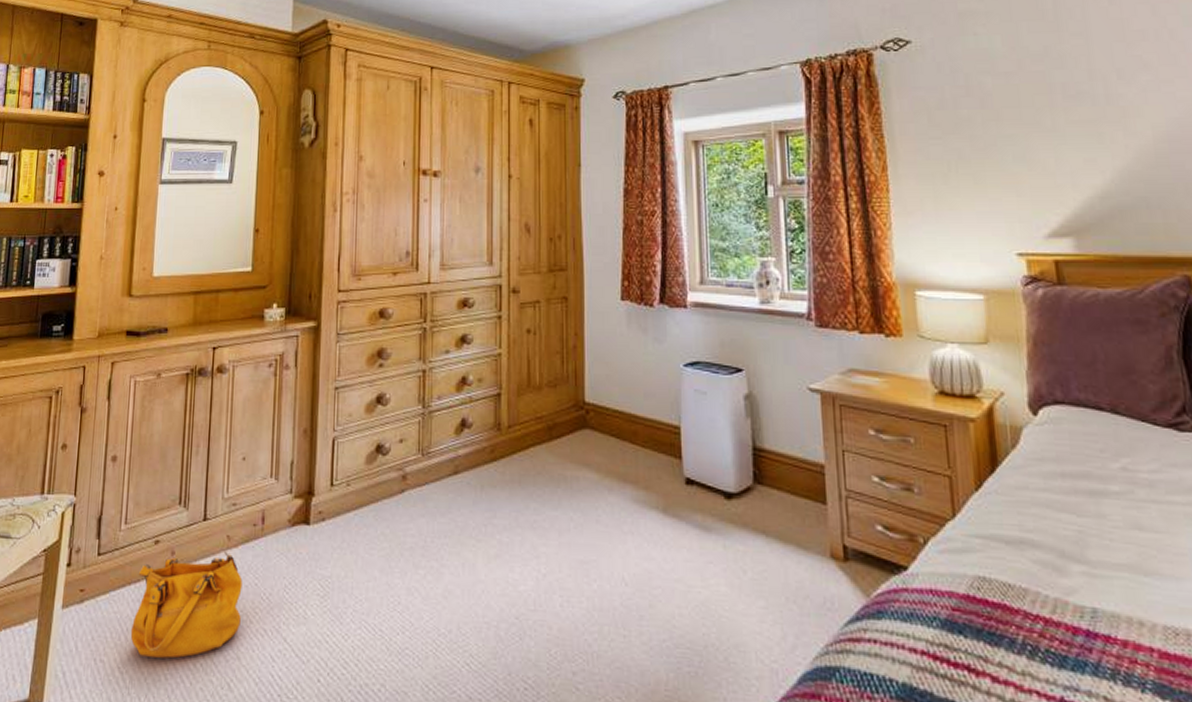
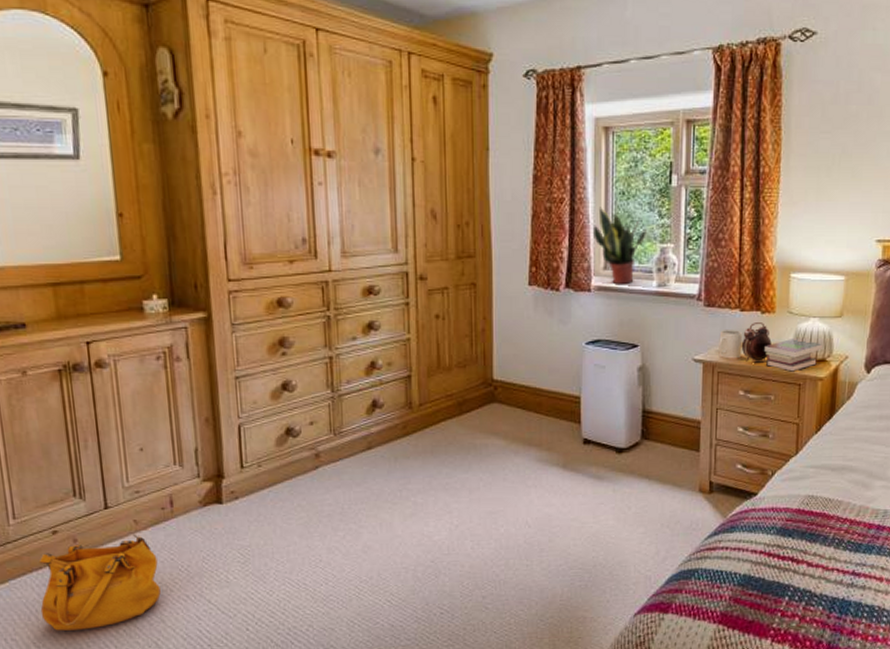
potted plant: none [687,219,744,300] -> present [594,207,647,284]
mug: none [837,355,867,390] -> present [718,330,743,359]
alarm clock: none [865,347,902,396] -> present [741,322,772,363]
books: none [894,368,969,409] -> present [764,339,823,372]

